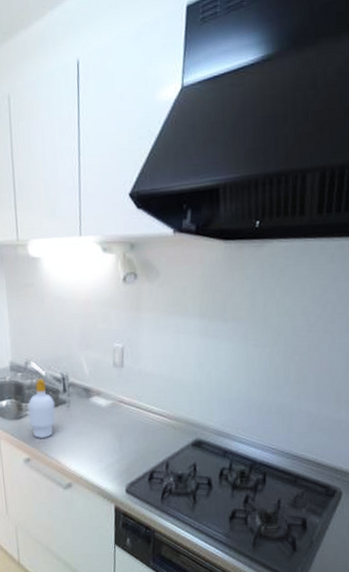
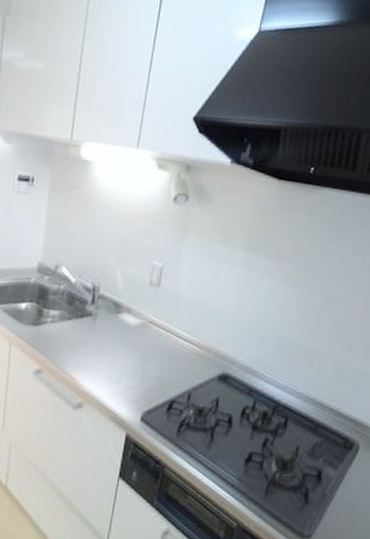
soap bottle: present [27,379,56,438] -> none [47,285,80,350]

